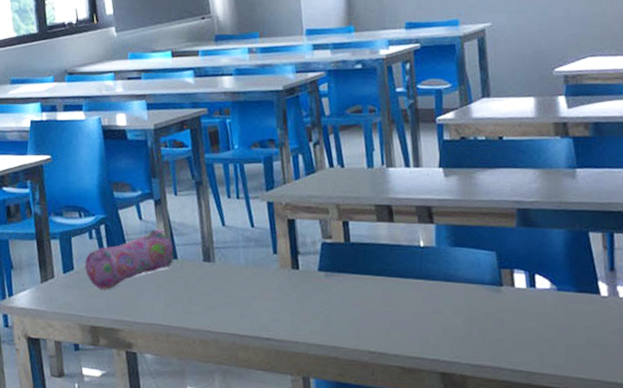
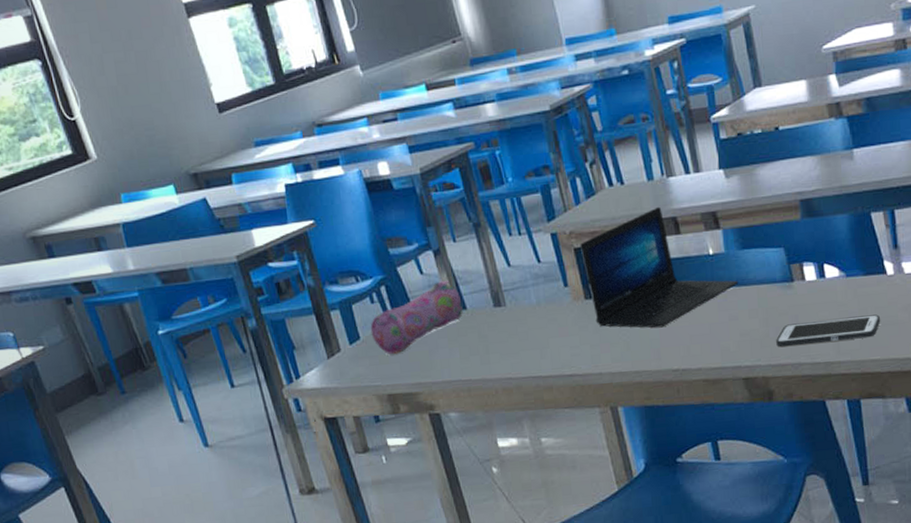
laptop: none [294,193,447,309] -> present [580,206,739,328]
cell phone: none [478,327,590,355] -> present [776,314,881,347]

